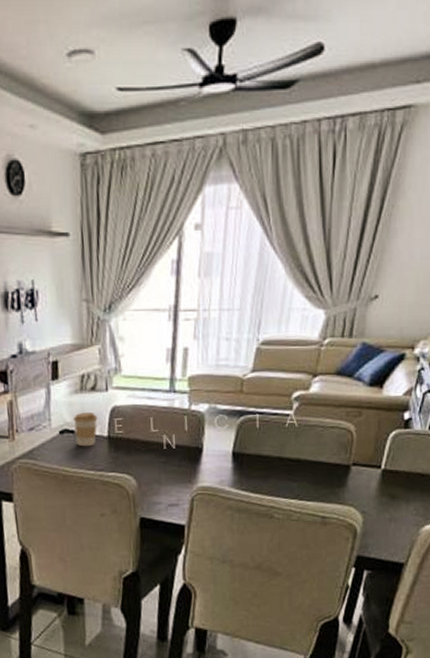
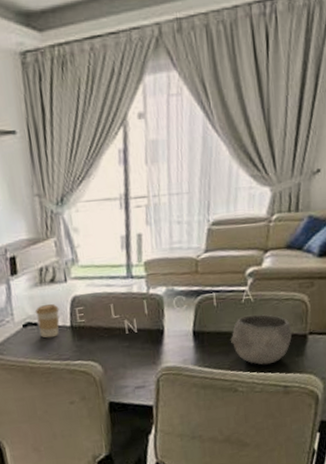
bowl: none [271,440,334,493] -> present [231,314,292,365]

